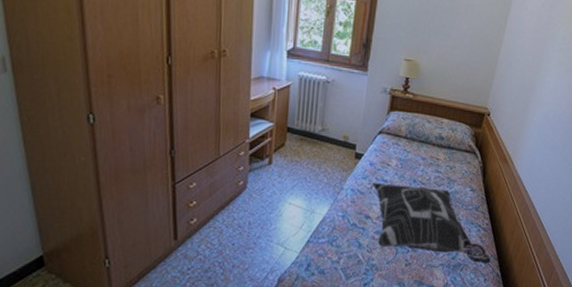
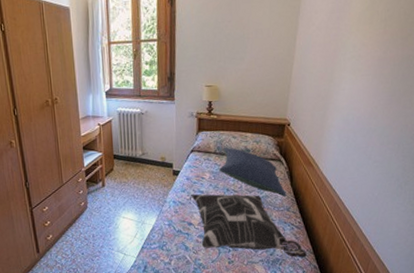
pillow: none [408,132,477,194] -> present [219,147,287,197]

